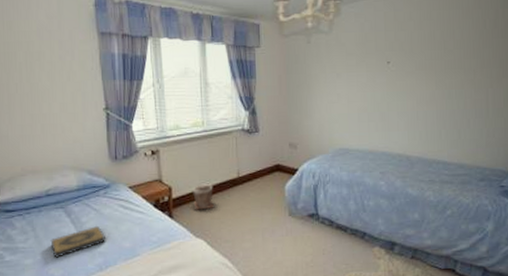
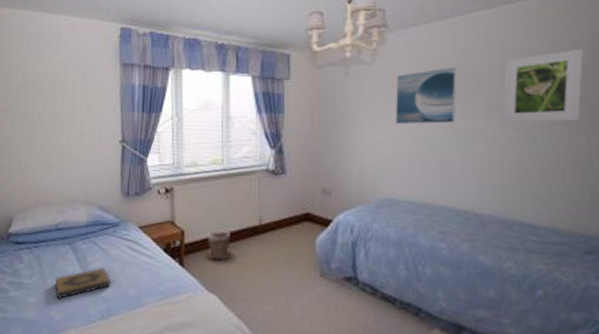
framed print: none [348,35,397,85] -> present [395,66,458,124]
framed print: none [429,22,488,82] -> present [502,49,584,122]

